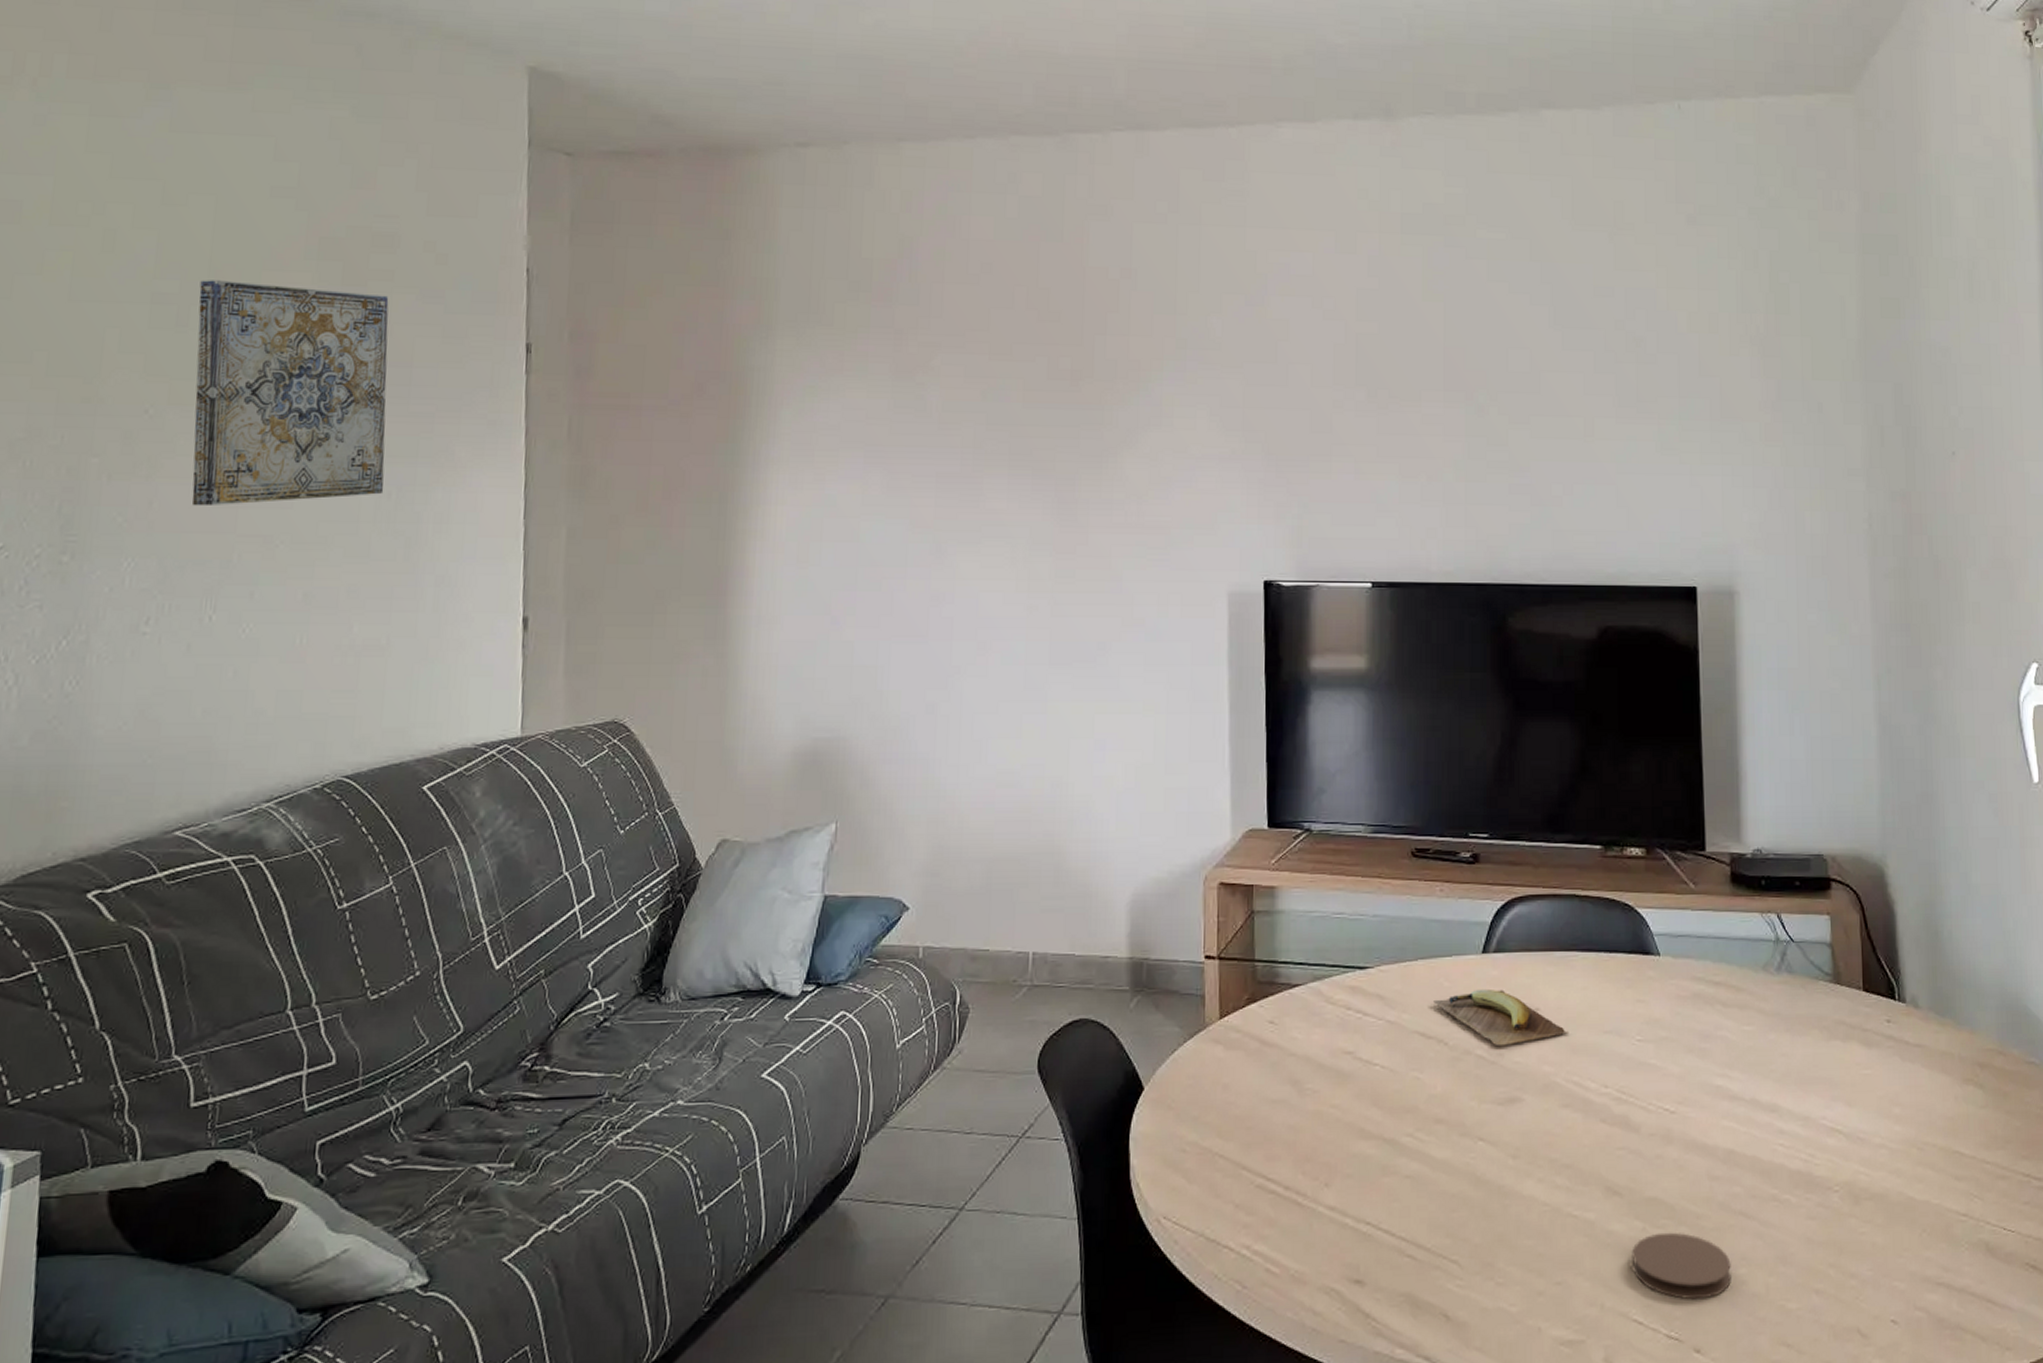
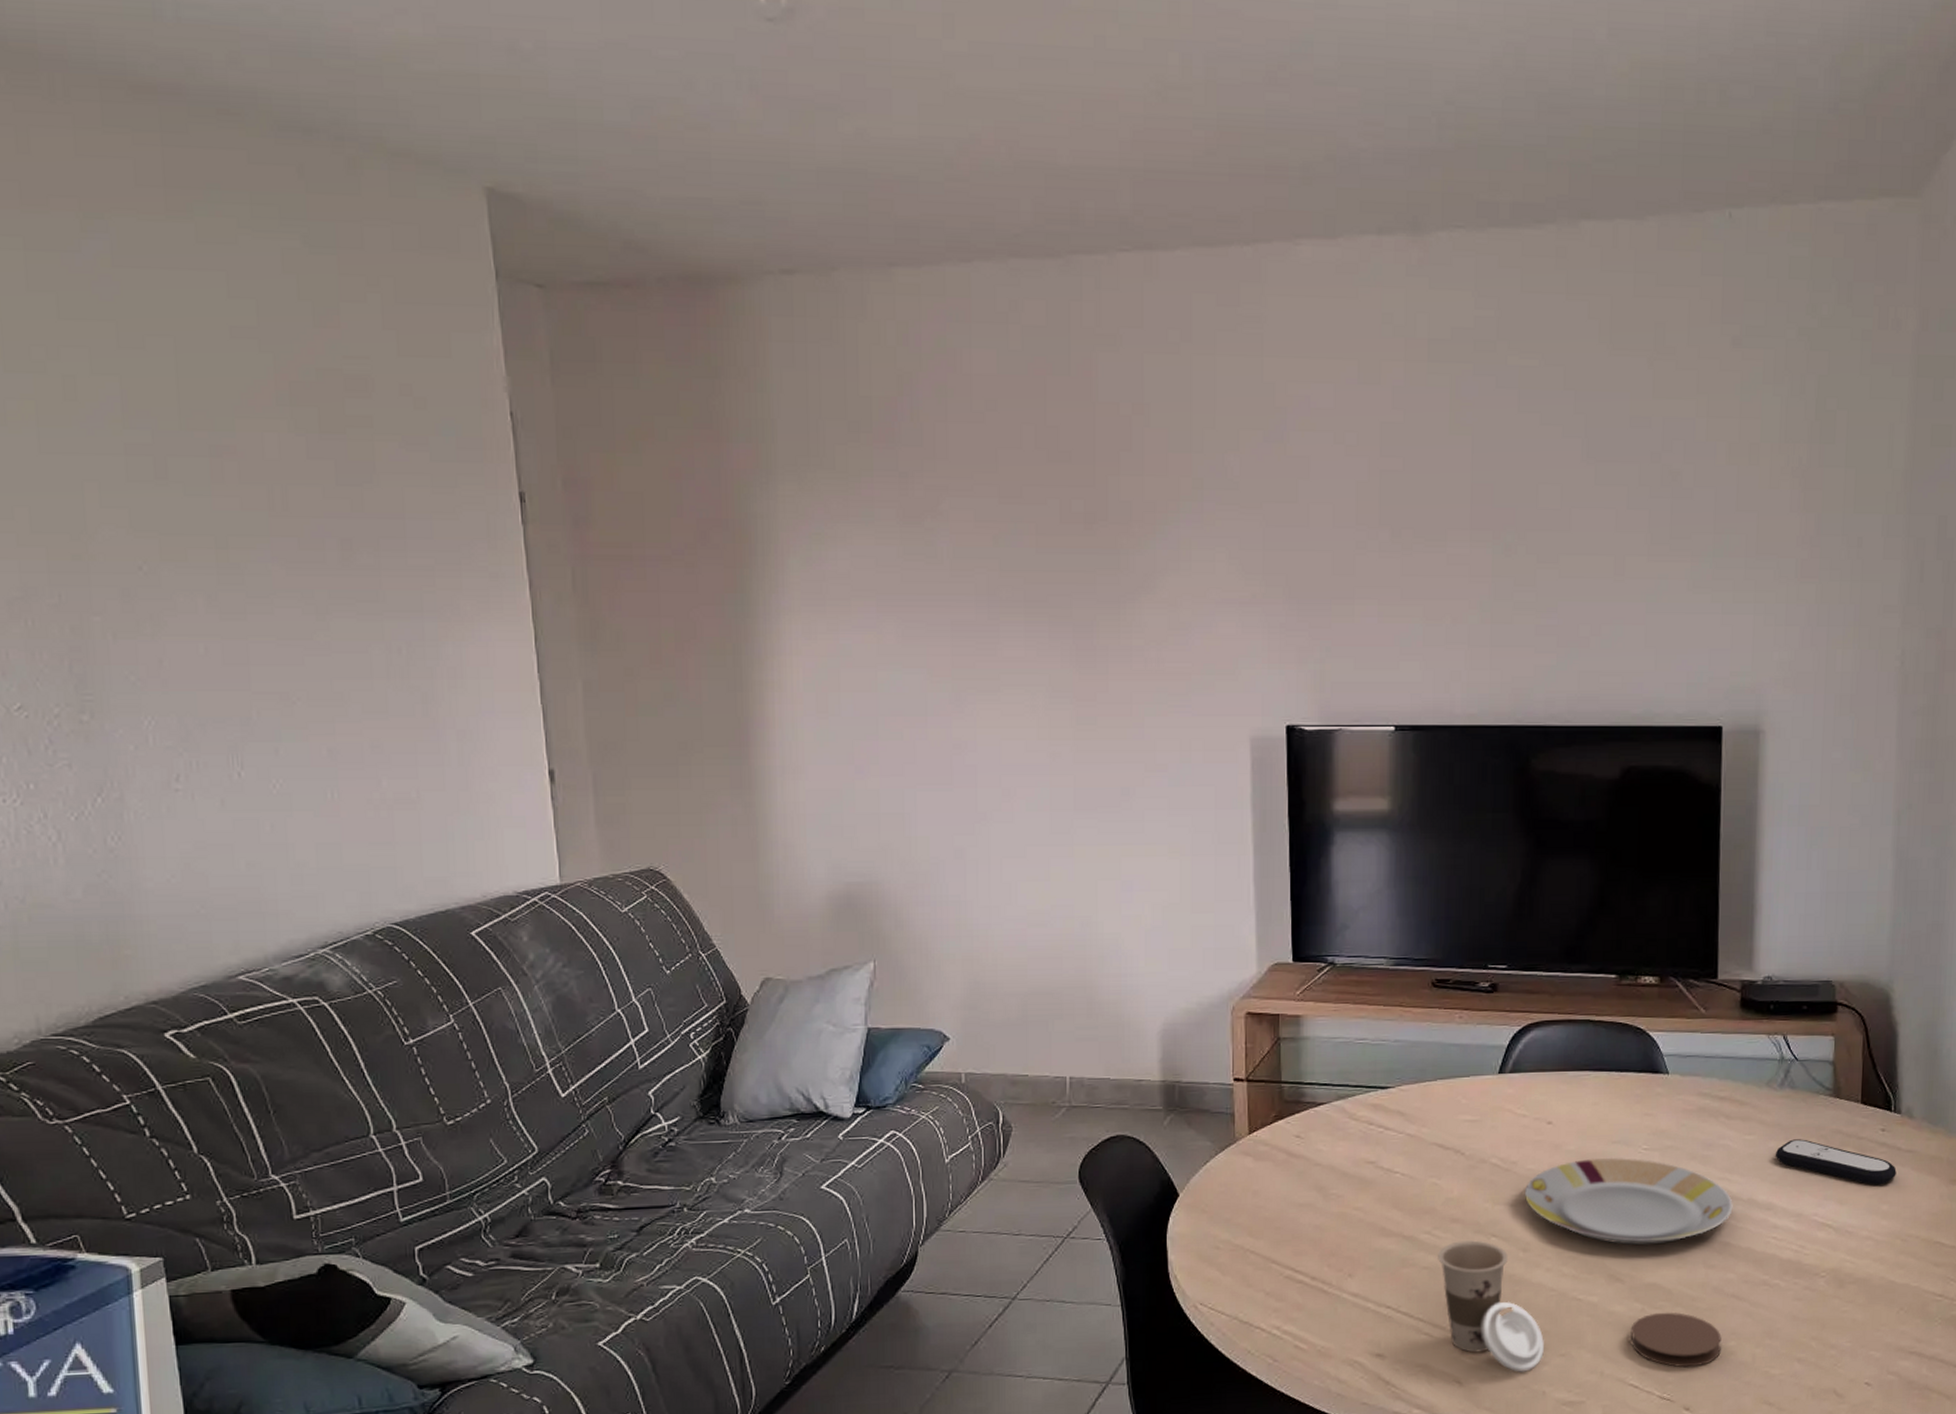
wall art: present [191,280,389,507] -> none [172,429,394,664]
cup: none [1421,1144,1538,1304] -> present [1438,1240,1544,1372]
banana: present [1433,988,1570,1046] -> none [1451,1105,1580,1156]
plate: none [1513,1049,1735,1152] -> present [1525,1157,1733,1245]
remote control: none [1776,1030,1906,1085] -> present [1775,1139,1897,1185]

